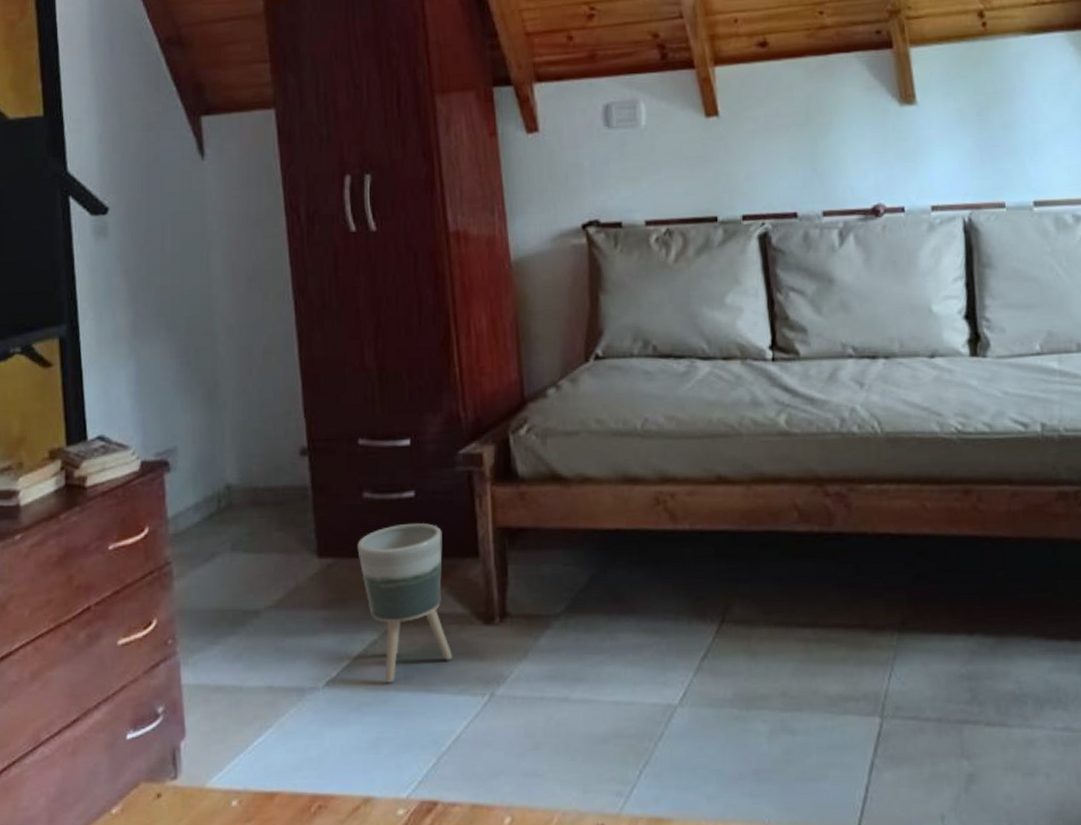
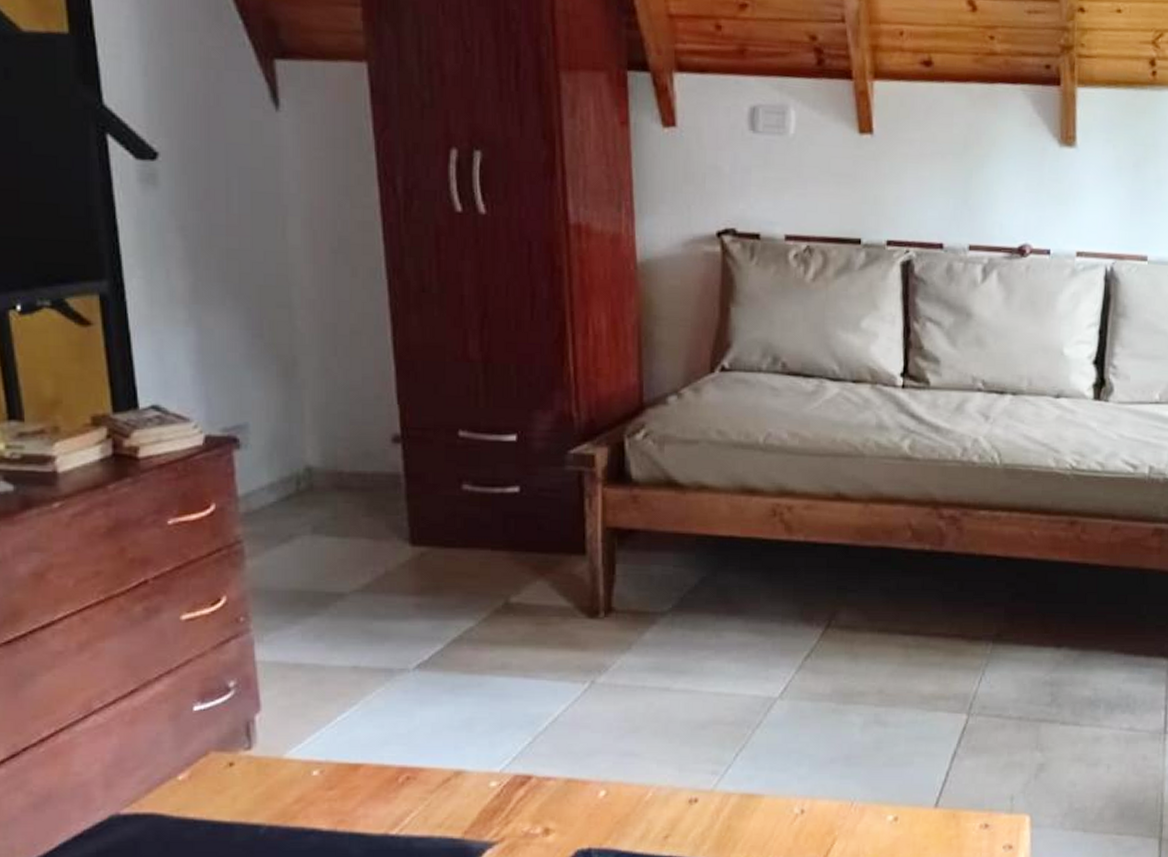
planter: present [357,522,453,683] -> none [454,518,554,668]

